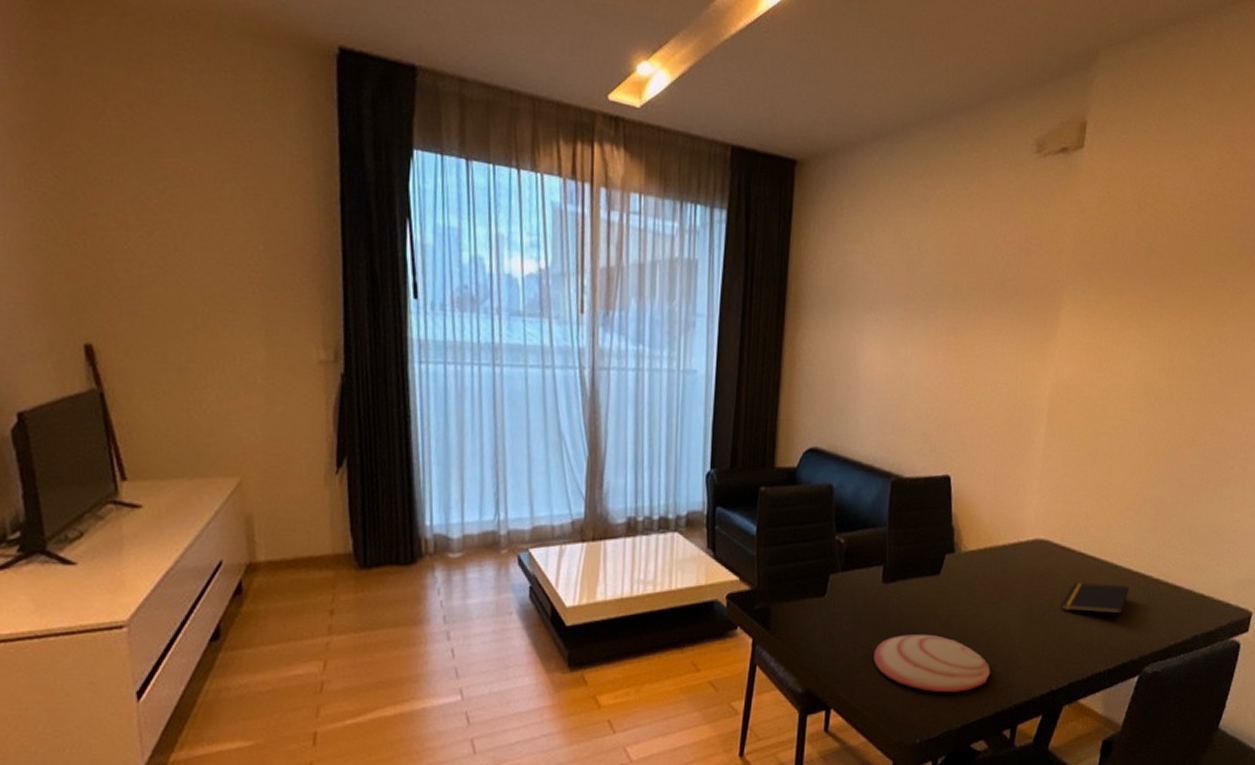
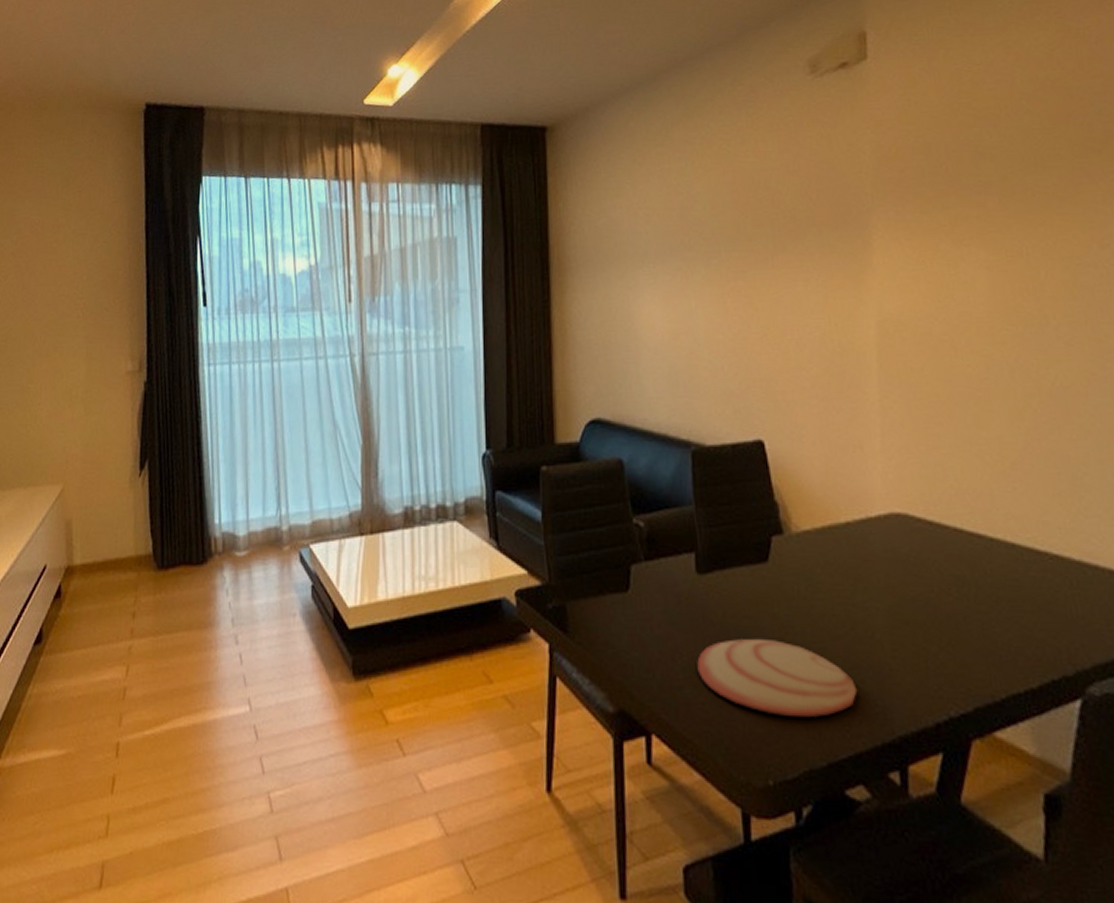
notepad: present [1061,582,1129,614] -> none [942,568,1040,611]

